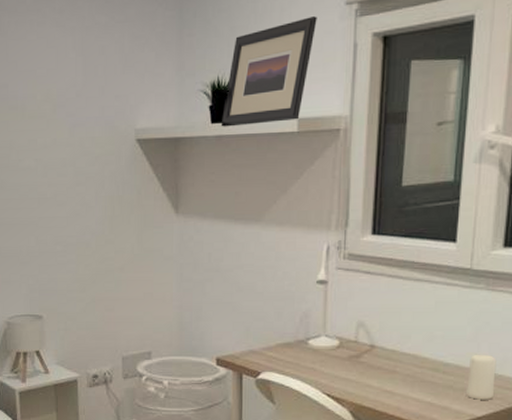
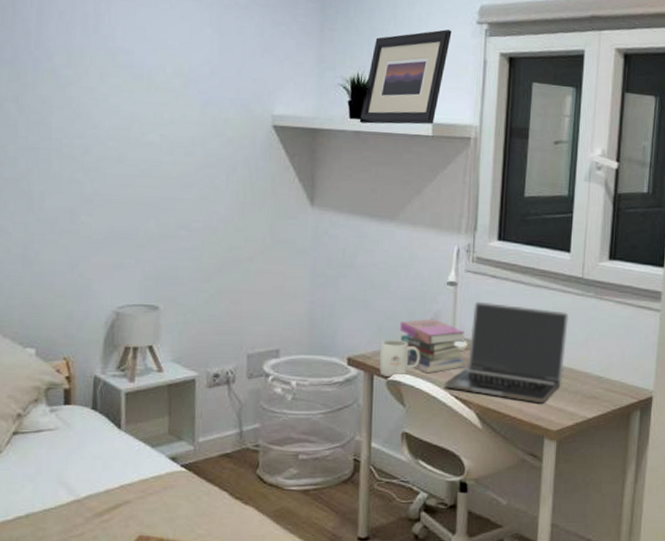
mug: none [247,340,290,377] -> present [379,340,420,378]
books: none [268,318,336,372] -> present [400,318,465,374]
laptop: none [316,299,454,401] -> present [445,301,569,404]
candle: present [465,354,497,400] -> none [578,358,604,402]

